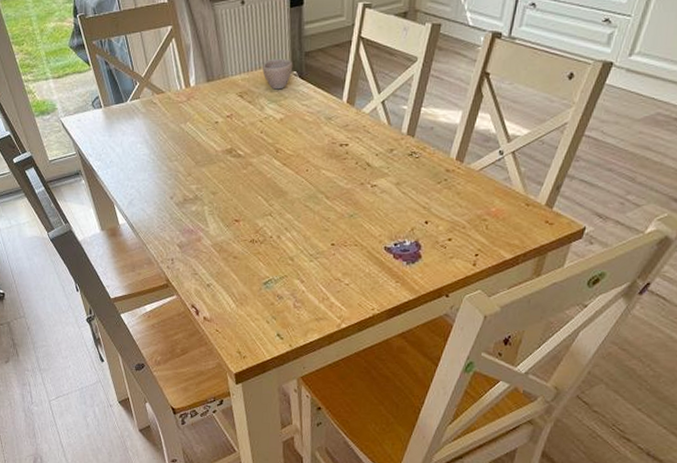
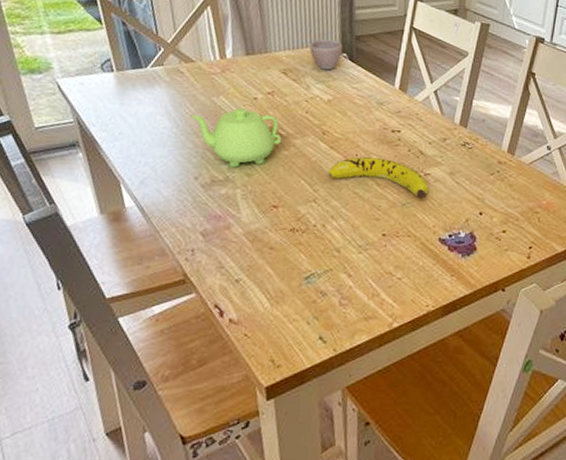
teapot: none [163,132,241,187] -> present [189,107,282,168]
fruit: none [282,172,375,210] -> present [328,157,428,199]

